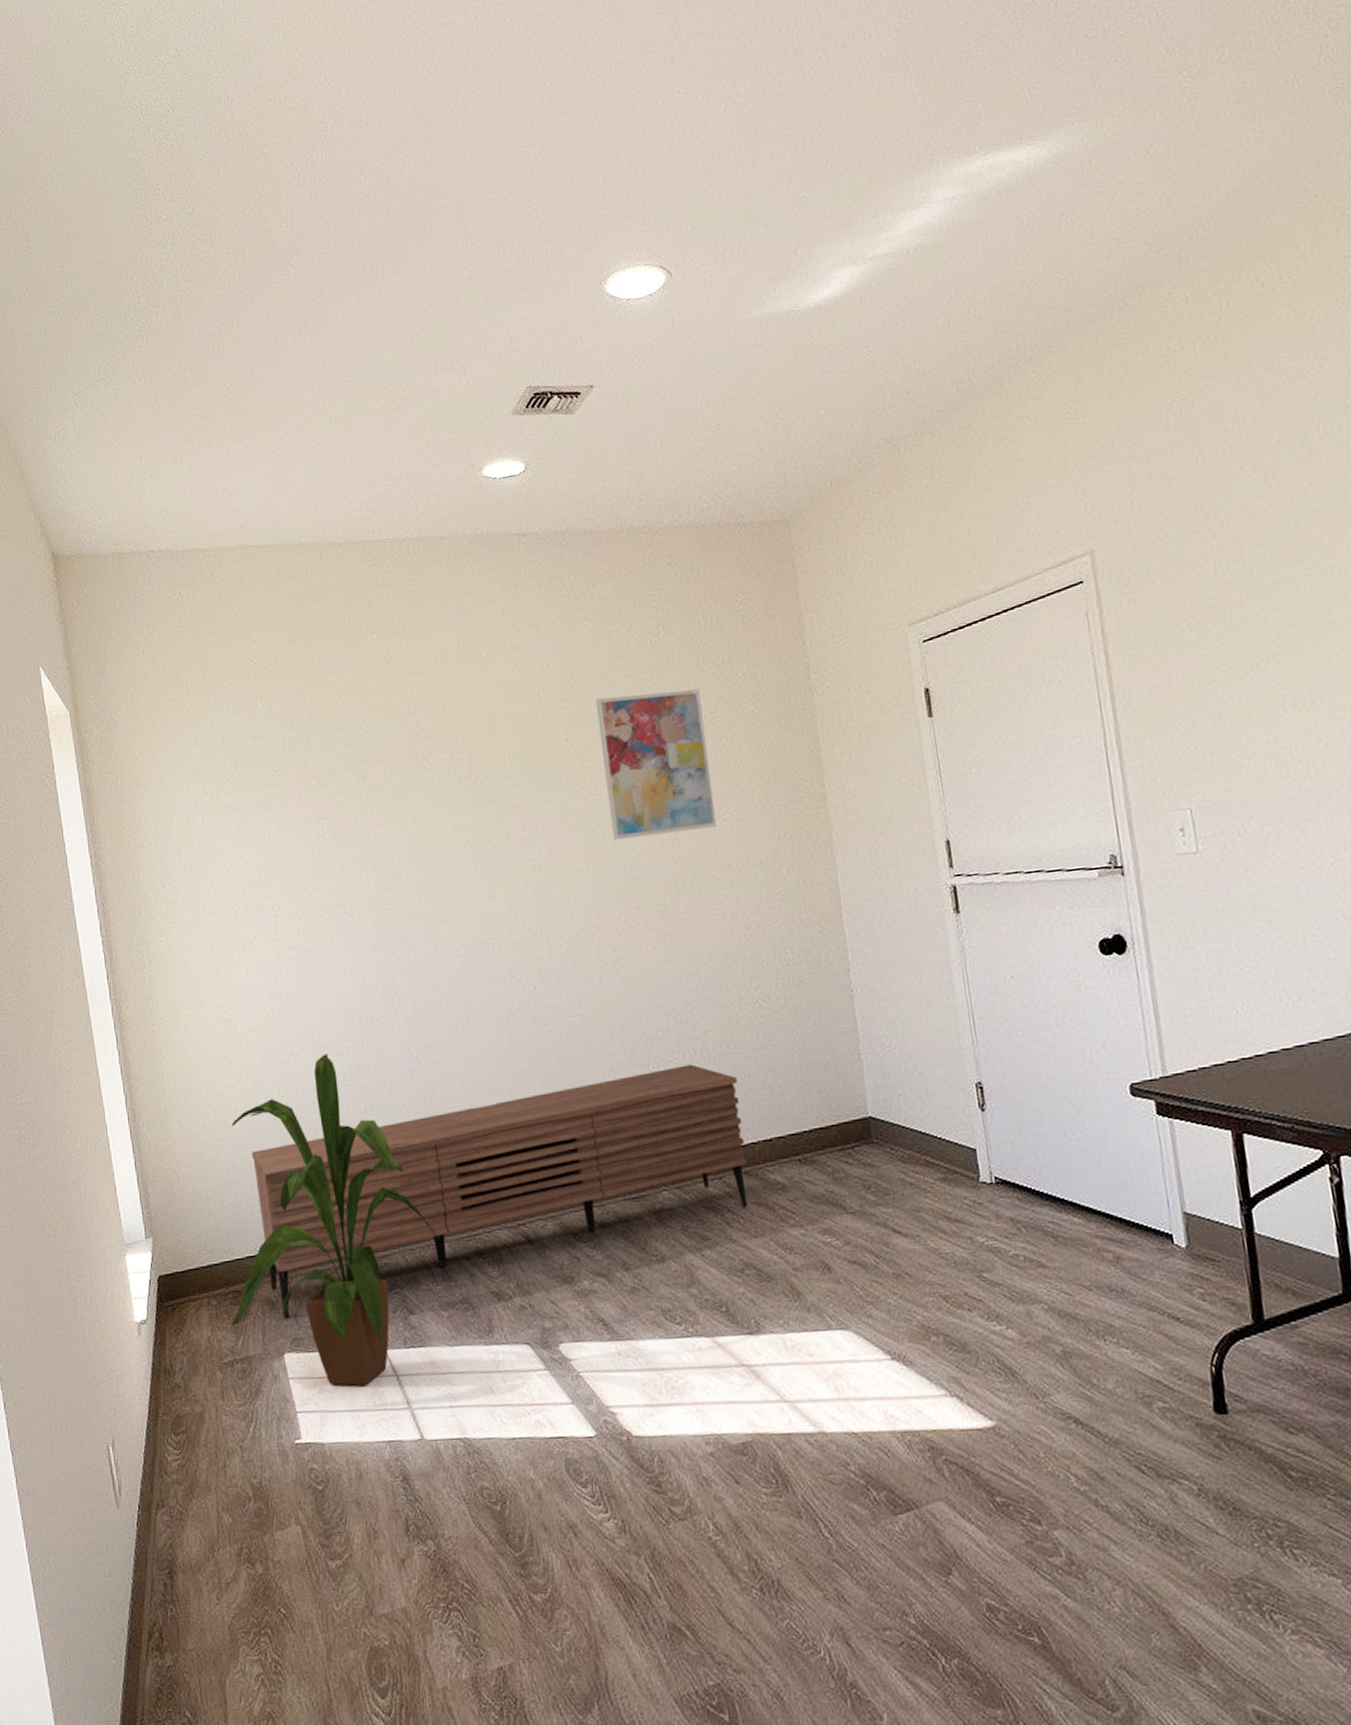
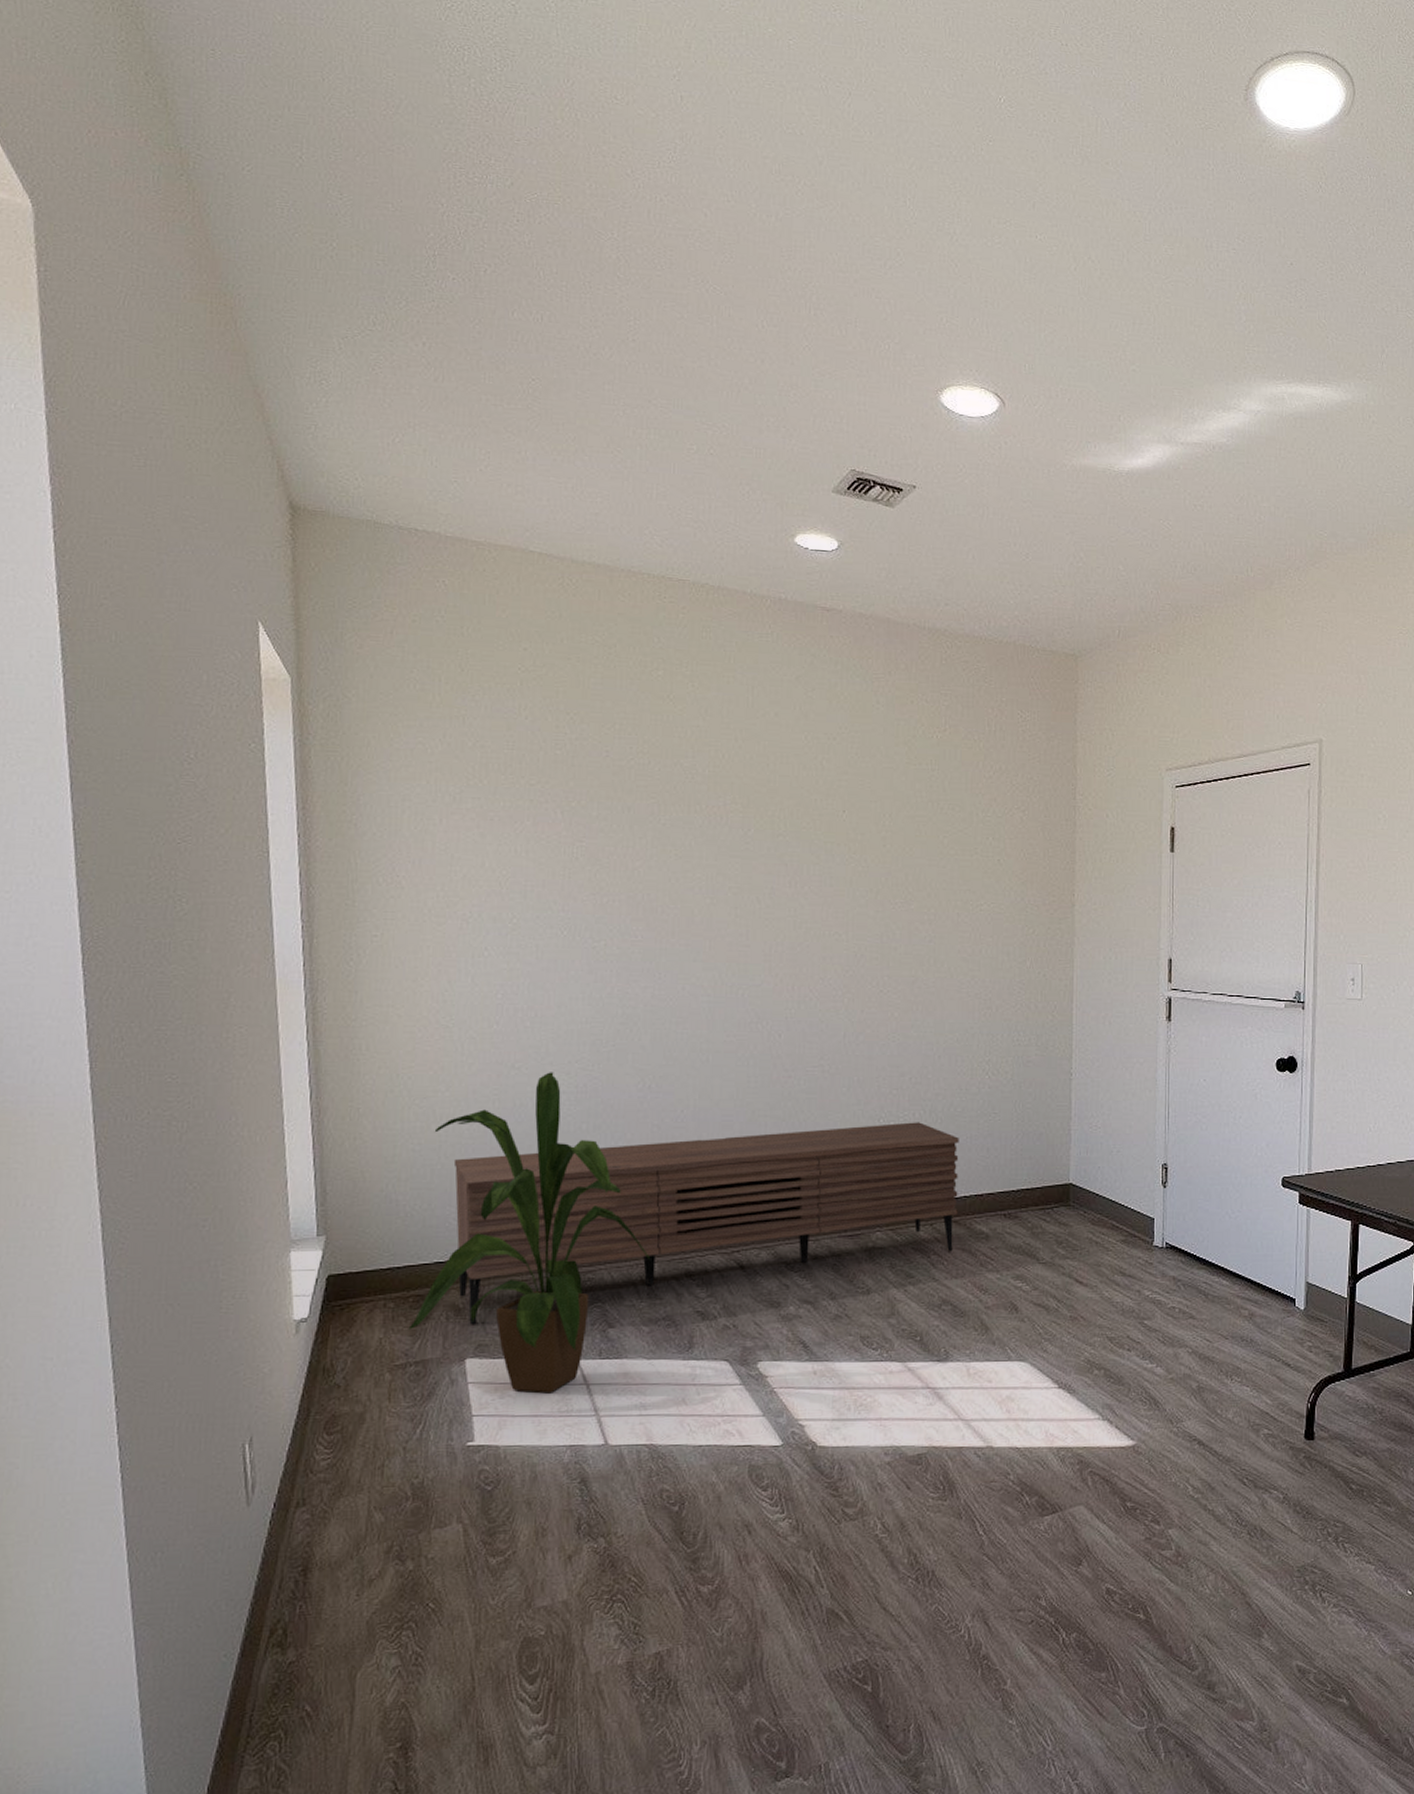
wall art: present [595,689,717,841] -> none [875,779,975,914]

